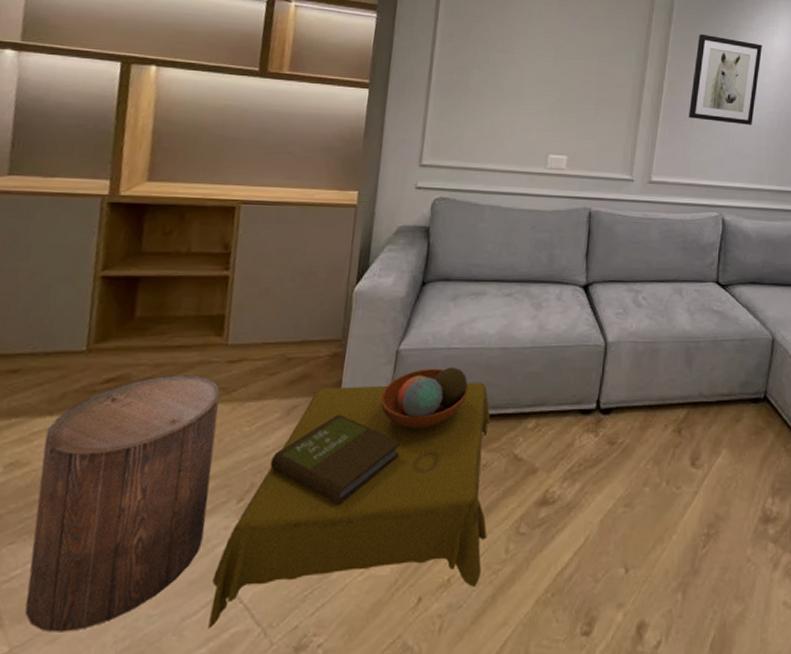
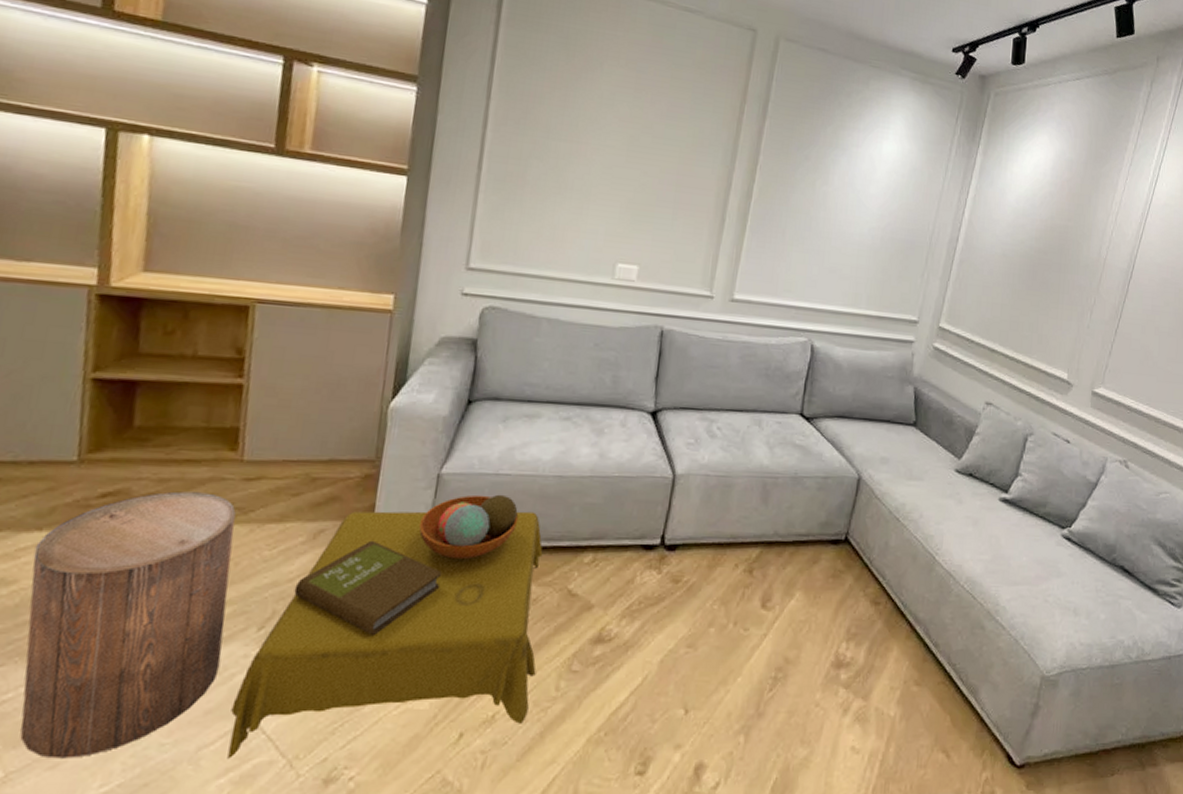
wall art: present [688,33,762,125] -> none [780,132,869,241]

